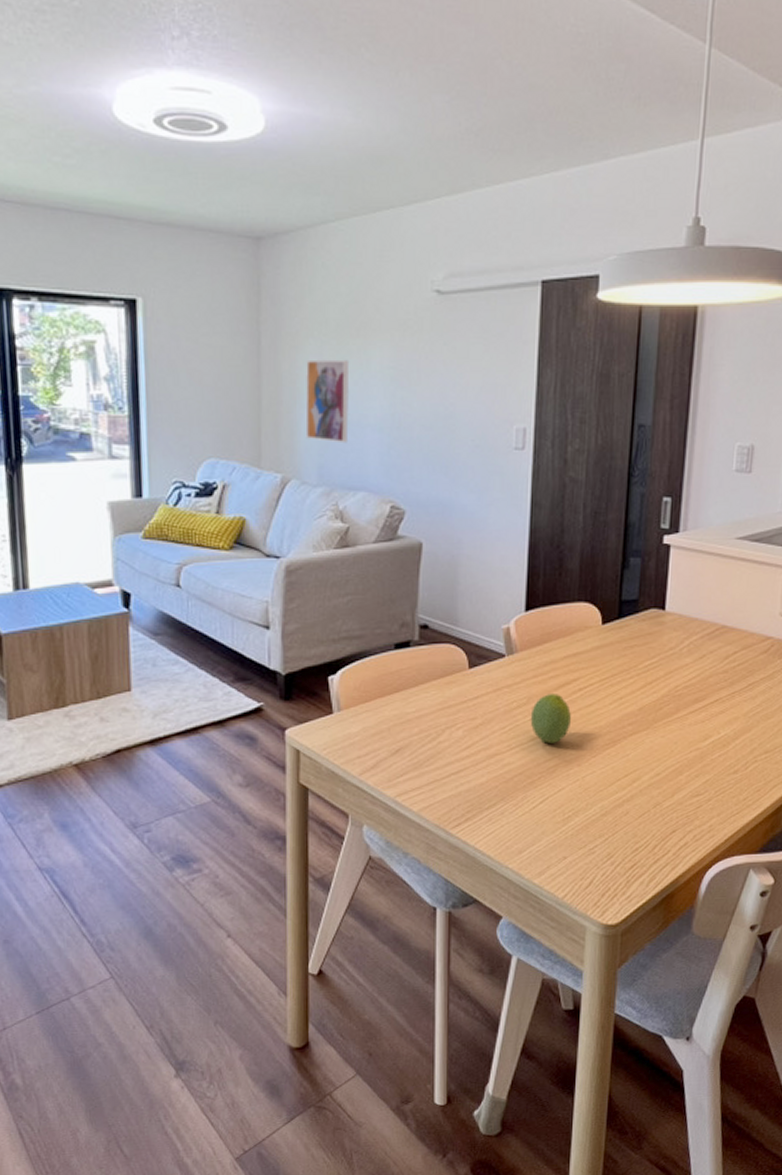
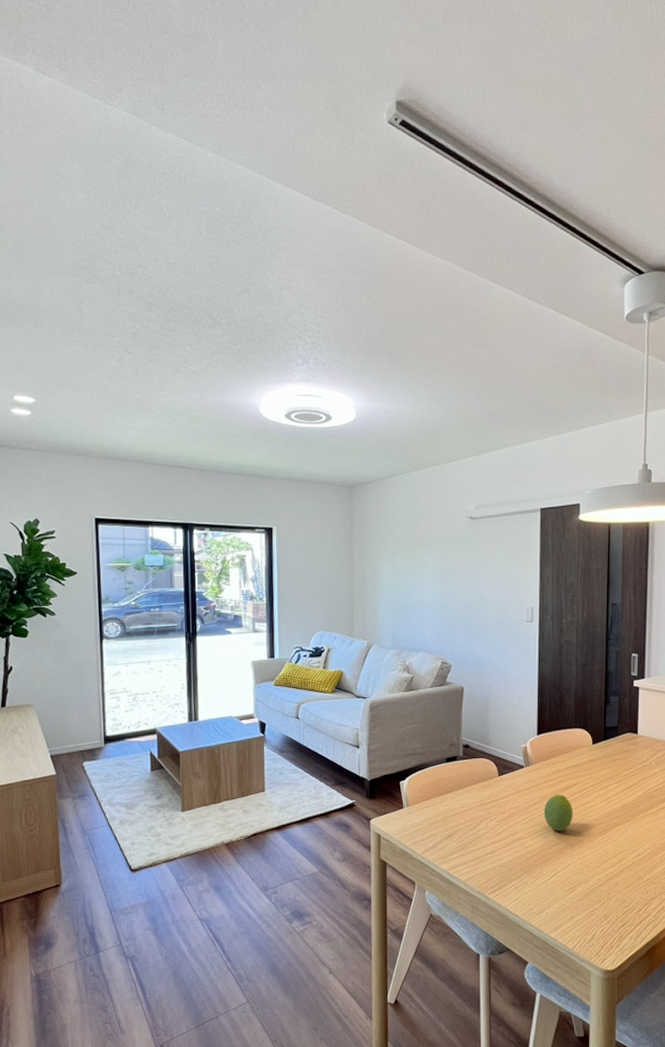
wall art: present [305,359,349,443] -> none [383,563,412,620]

